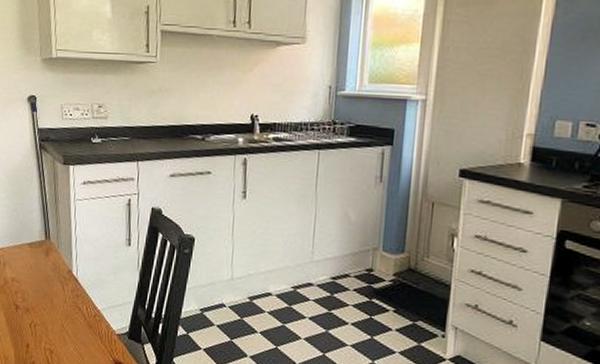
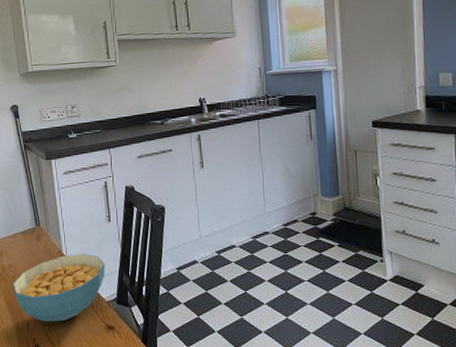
cereal bowl: none [14,276,119,349] -> present [12,254,105,322]

